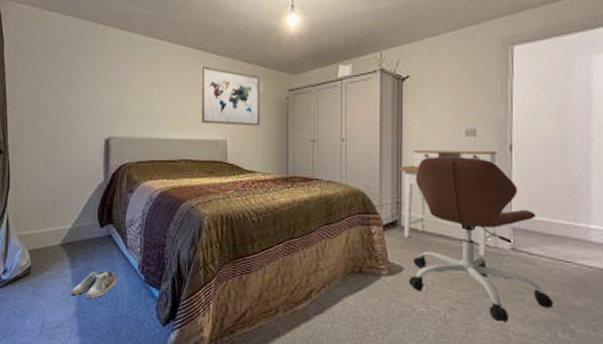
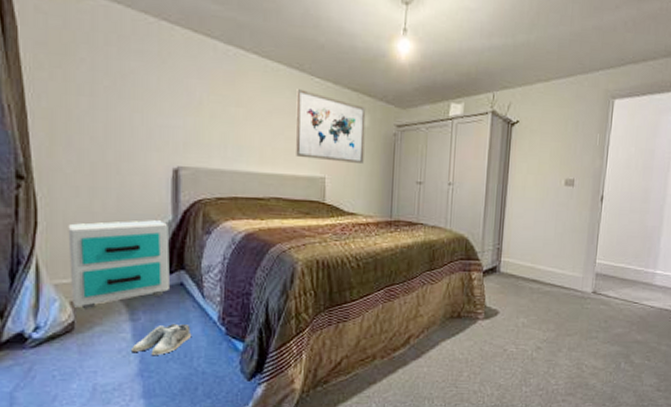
nightstand: none [29,182,102,257] -> present [68,220,170,309]
desk: present [398,149,498,256] -> none [501,197,591,299]
office chair: present [408,155,553,322] -> none [502,204,620,357]

